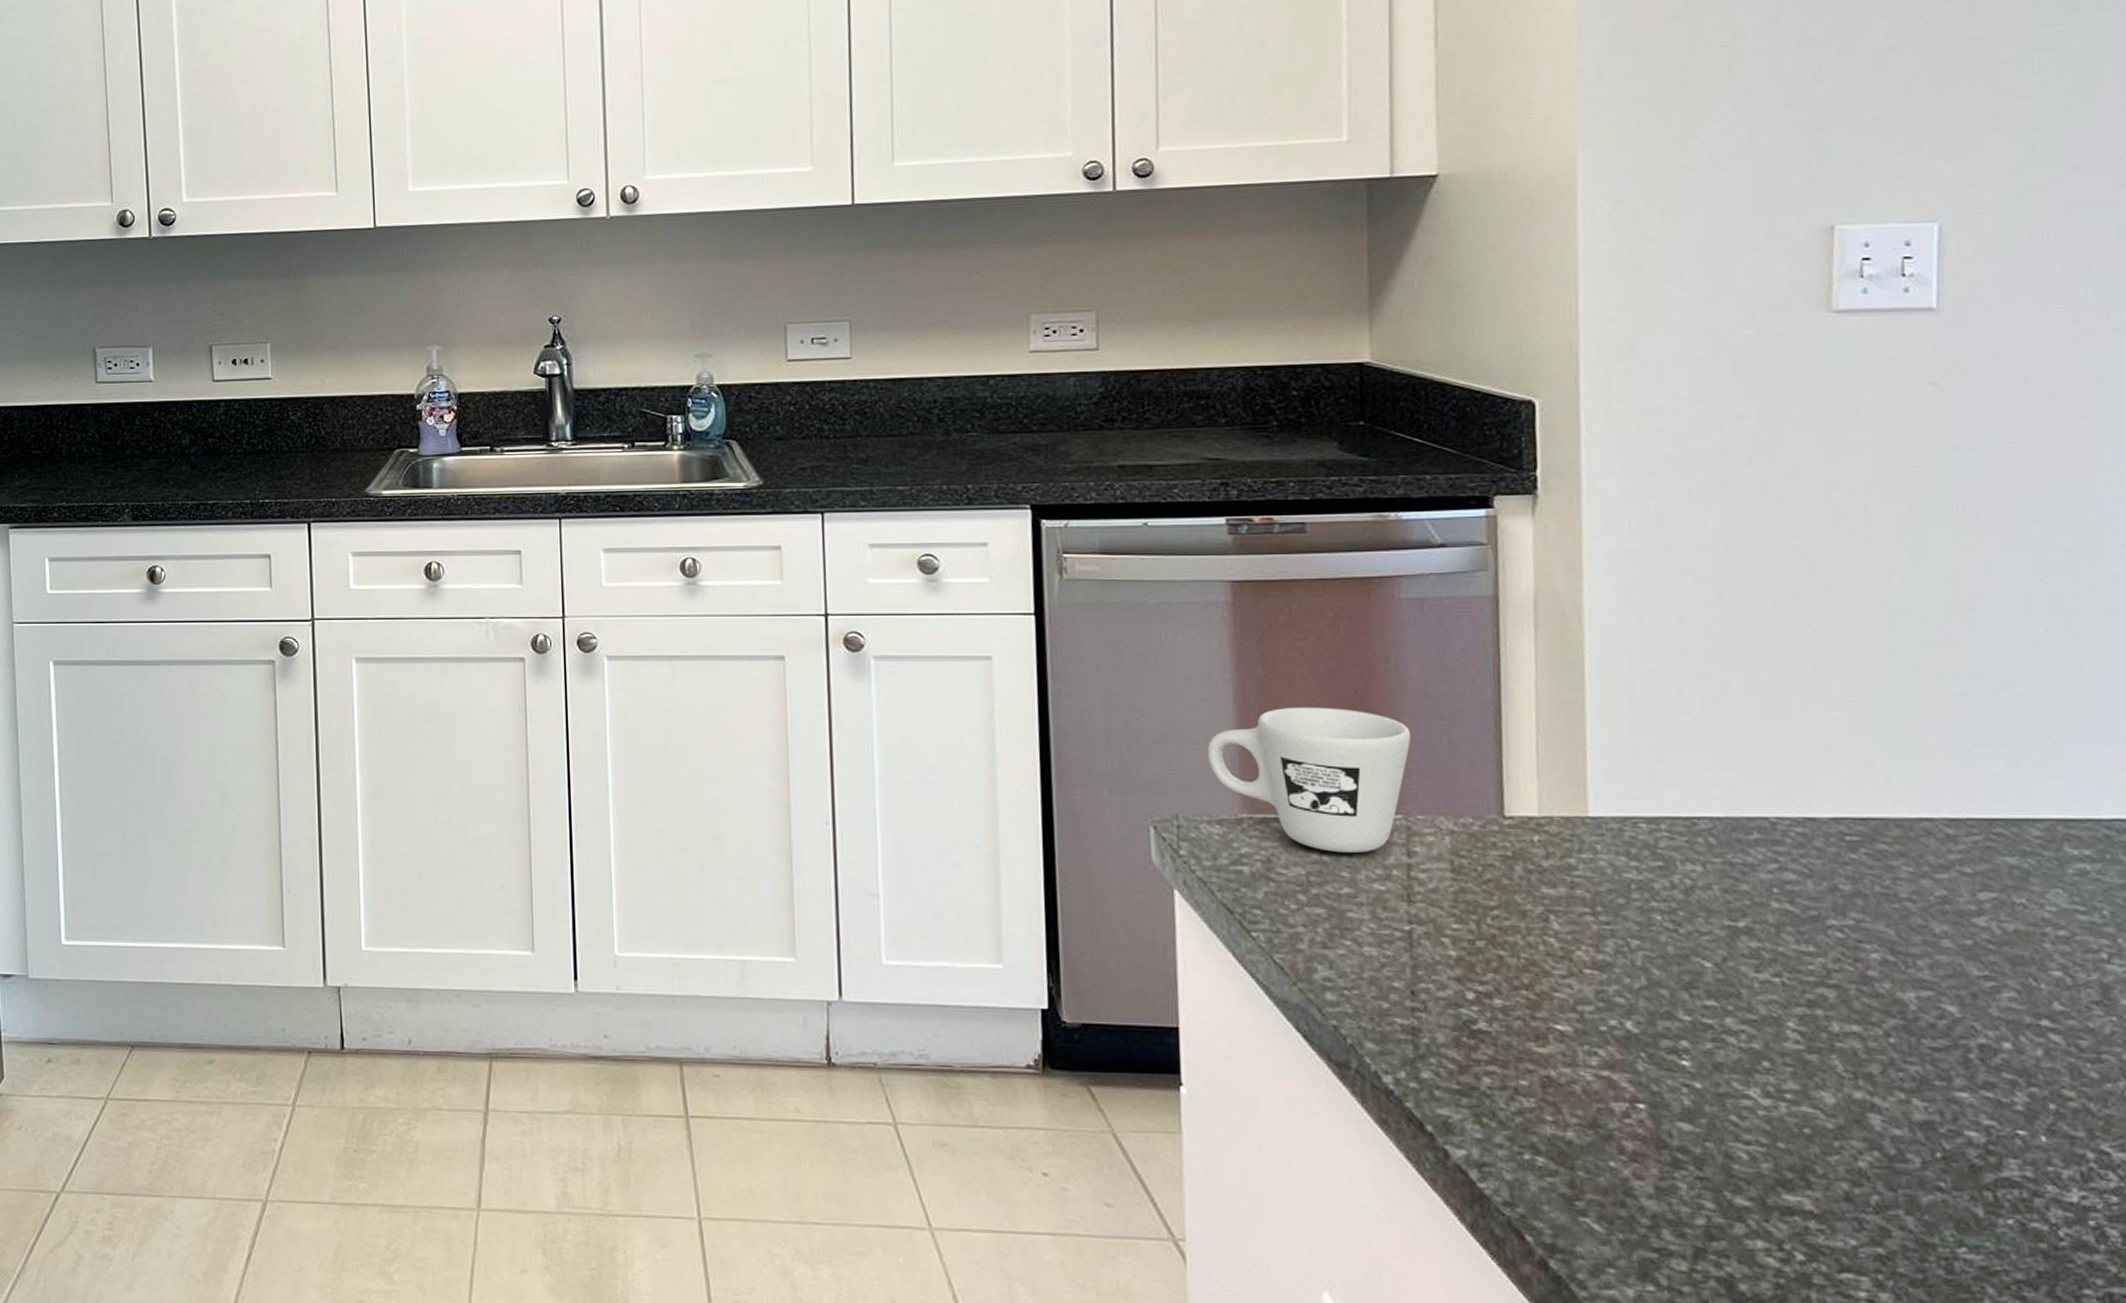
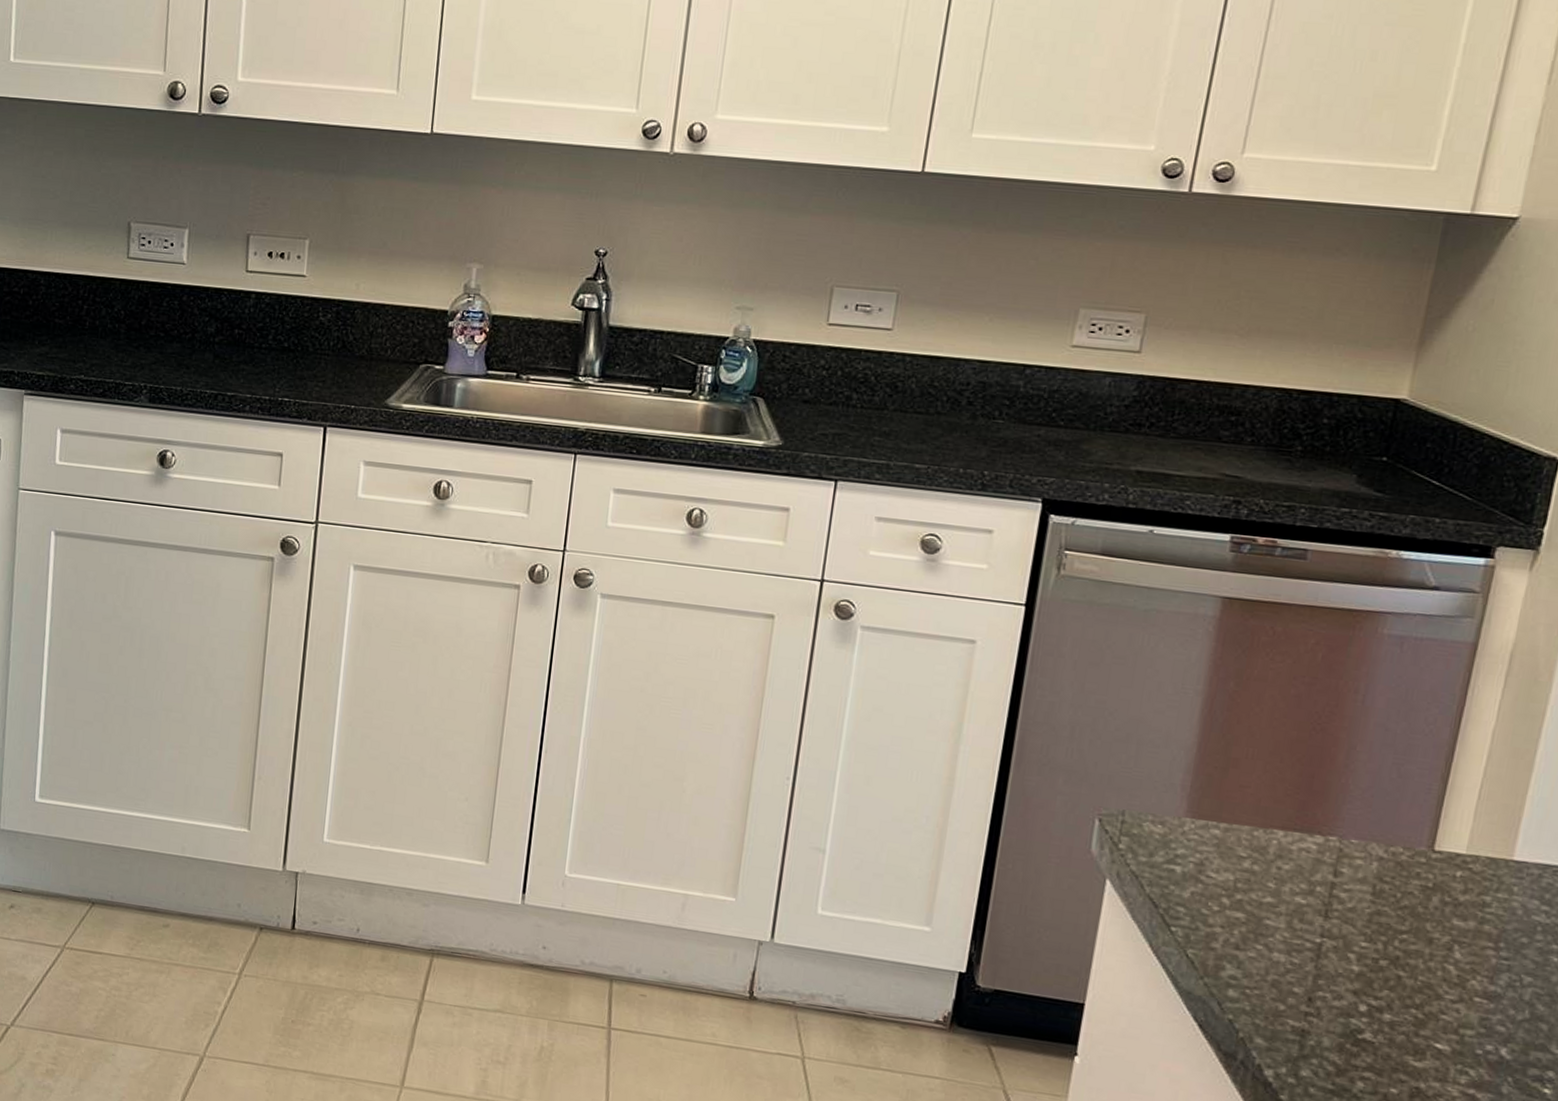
mug: present [1207,707,1412,854] -> none [1164,723,1364,868]

